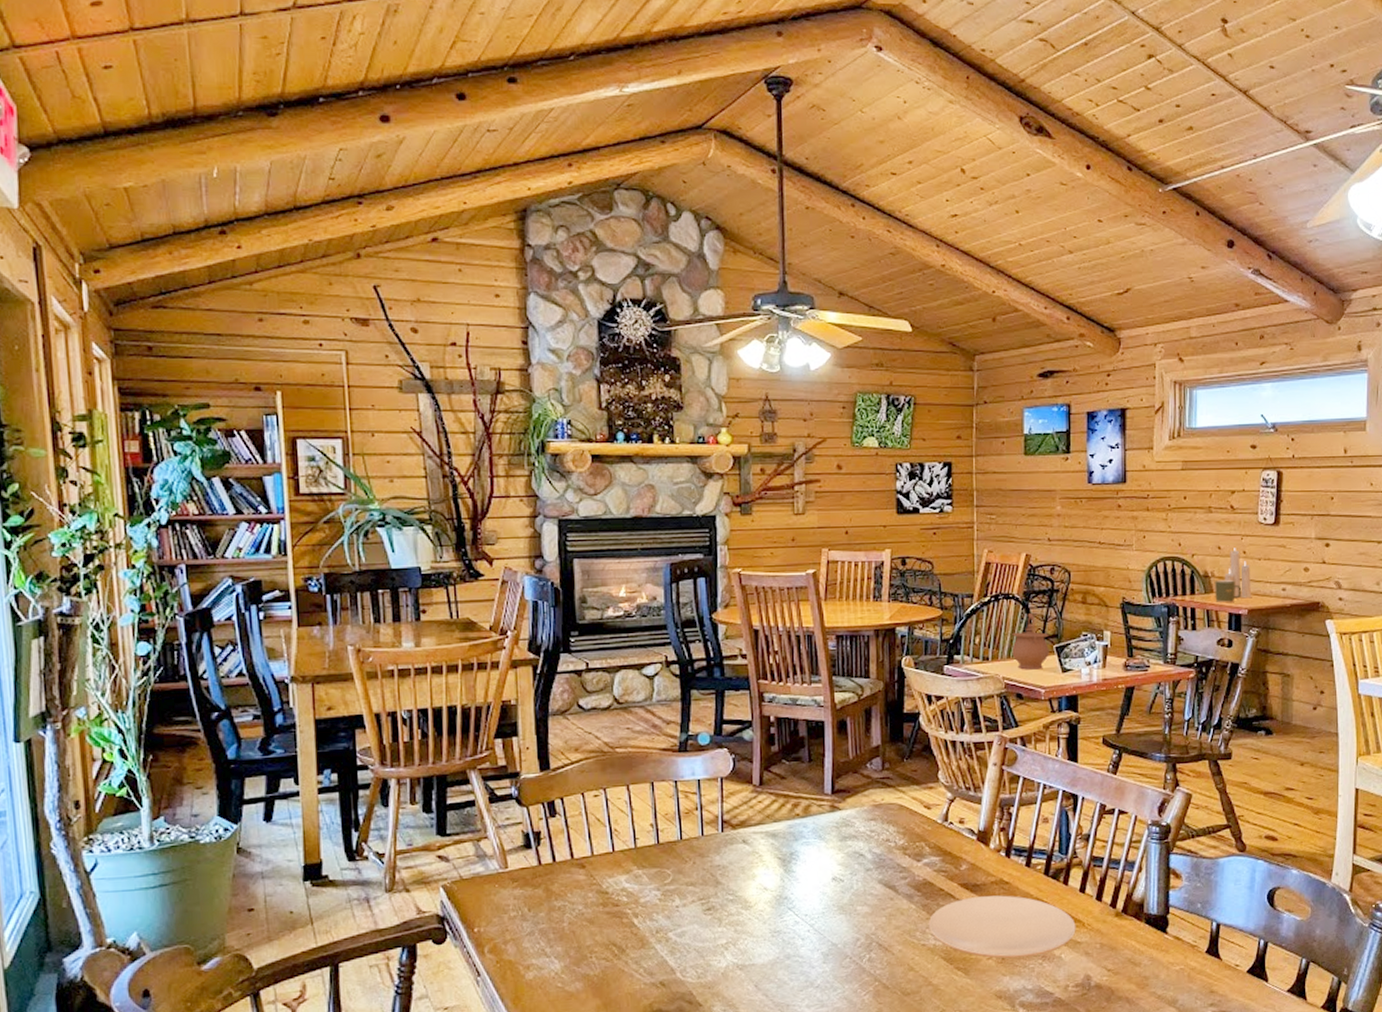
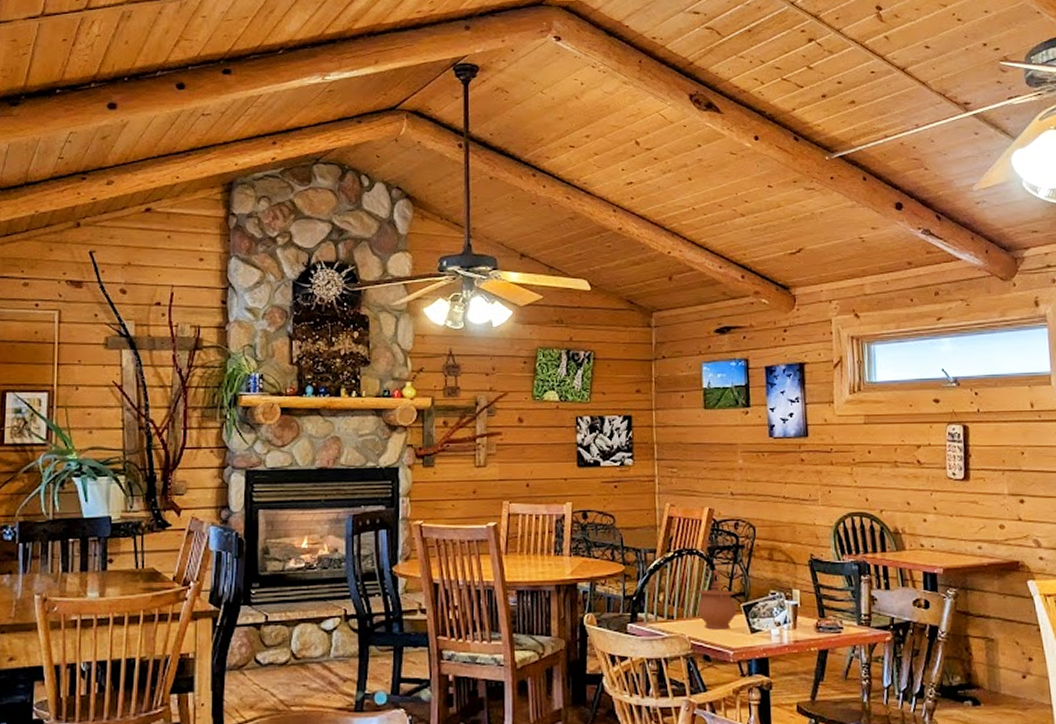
mug: present [1215,579,1241,603] -> none [906,536,935,562]
candle: present [1225,548,1252,599] -> none [916,504,947,557]

